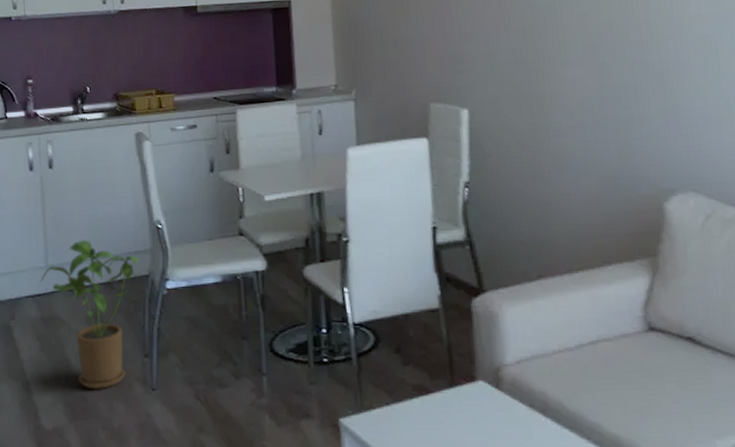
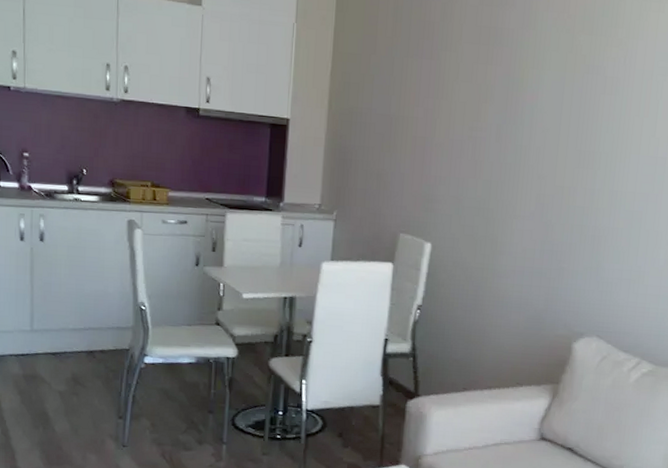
house plant: present [40,240,139,390] -> none [24,311,121,442]

